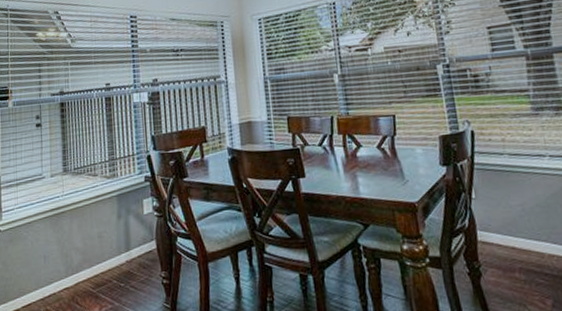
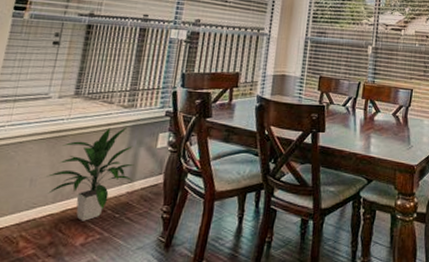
indoor plant: none [55,196,128,293] -> present [45,126,134,221]

